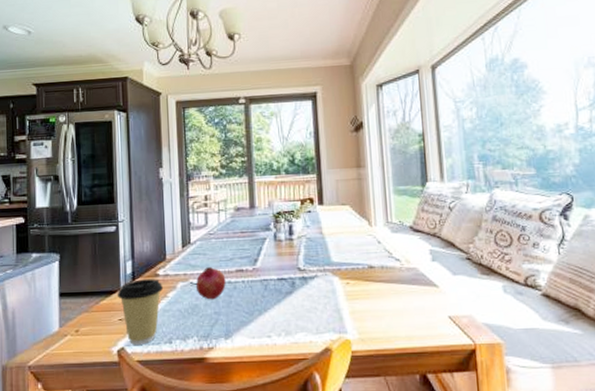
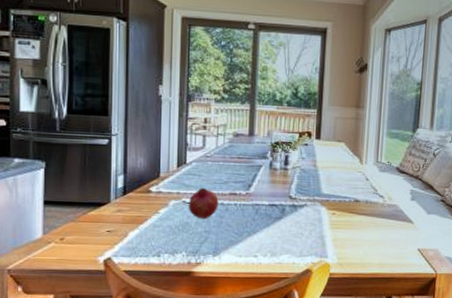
coffee cup: present [117,279,164,345] -> none [106,194,156,256]

